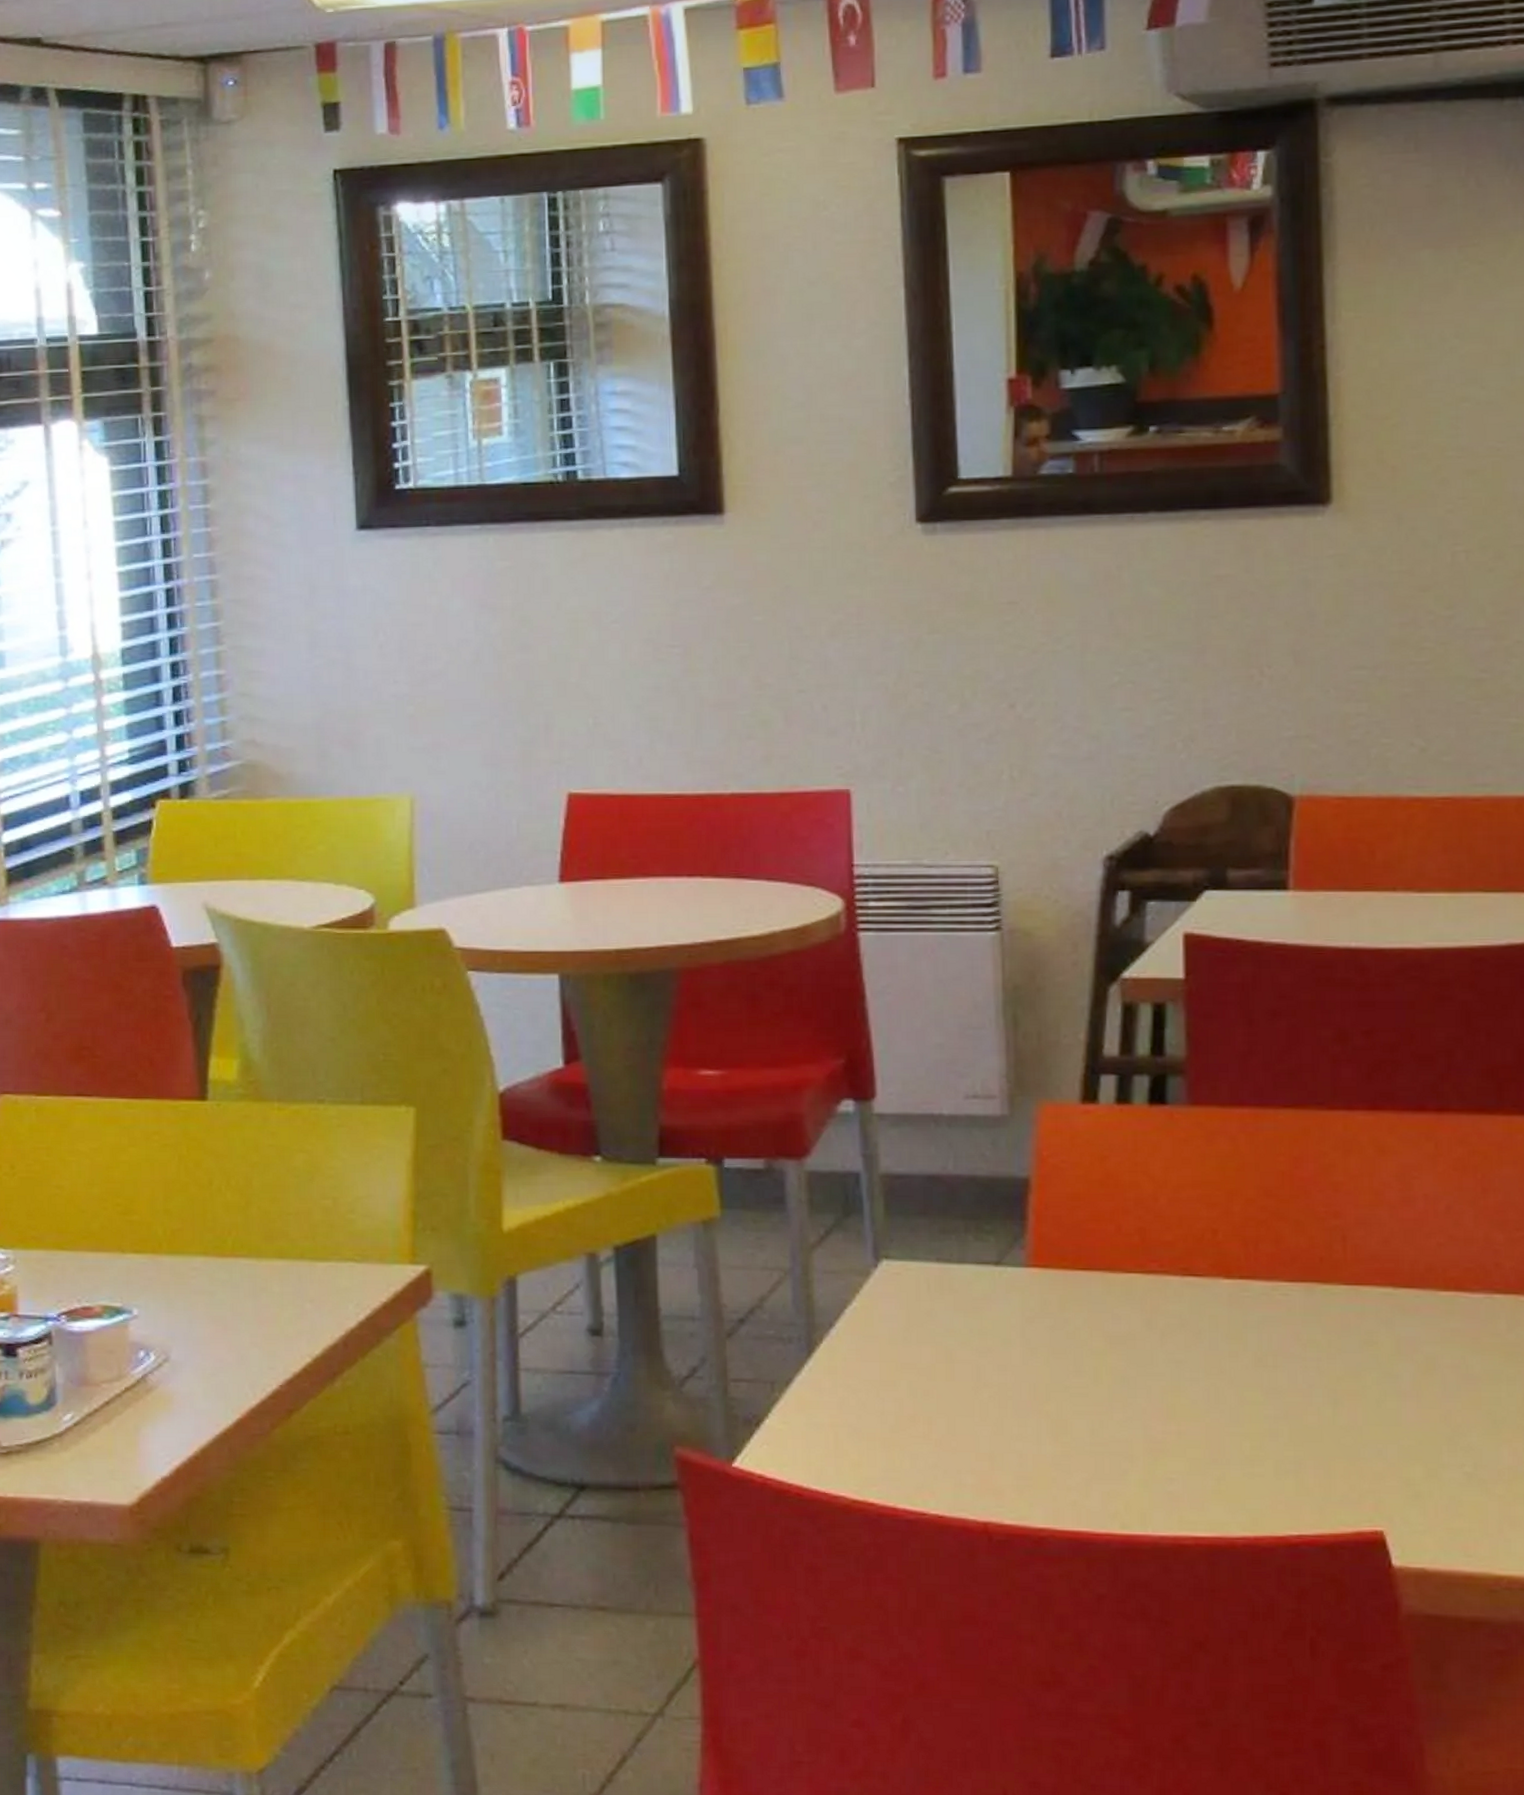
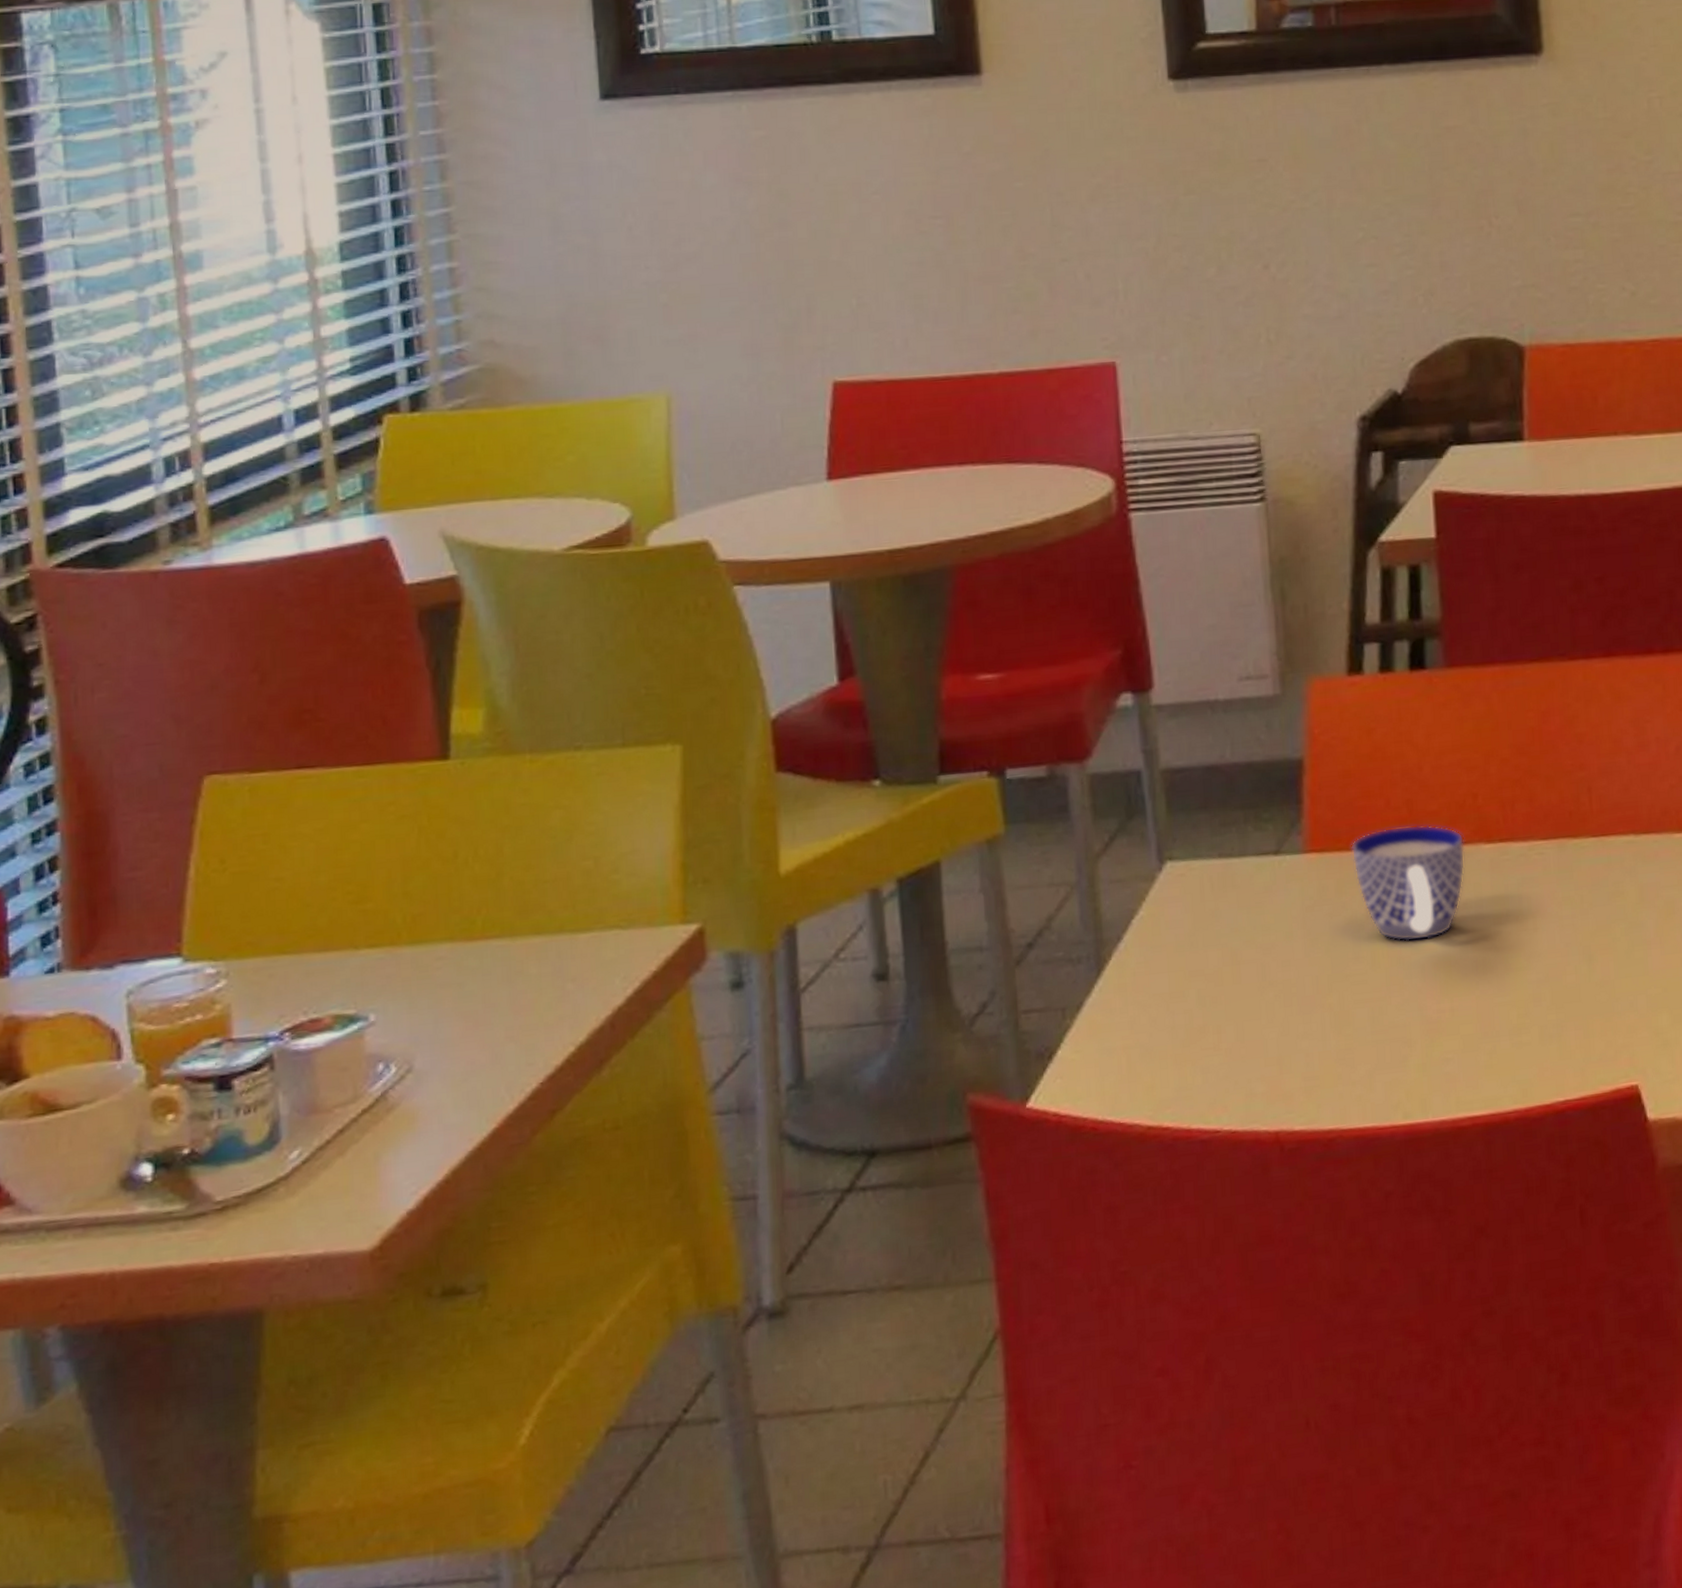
cup: none [1077,1252,1201,1363] -> present [1351,824,1465,942]

